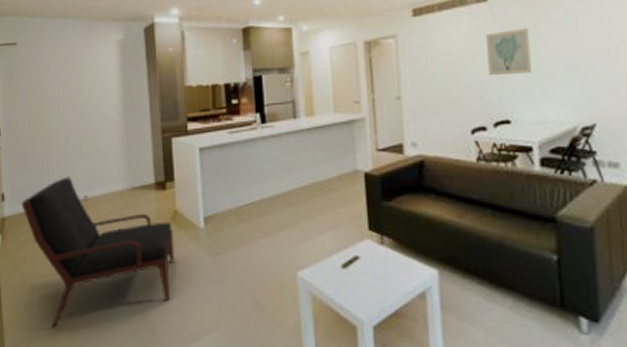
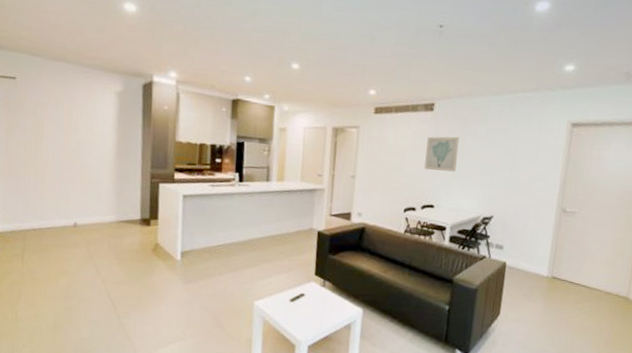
armchair: present [21,177,175,328] -> none [13,204,153,329]

